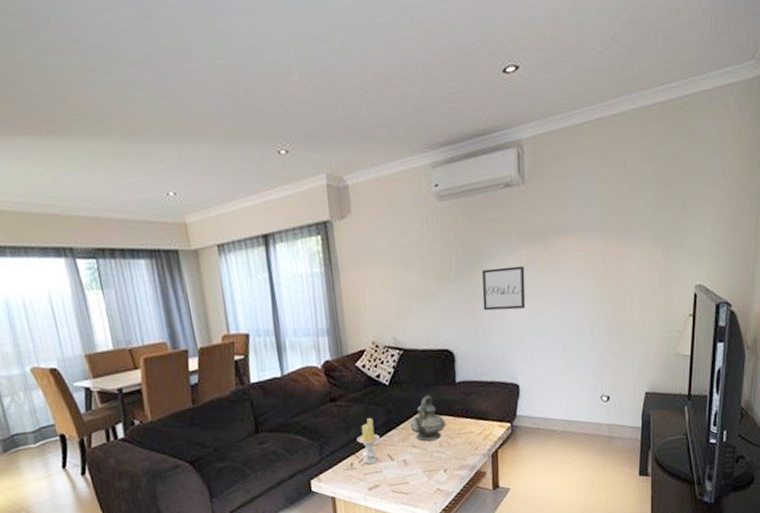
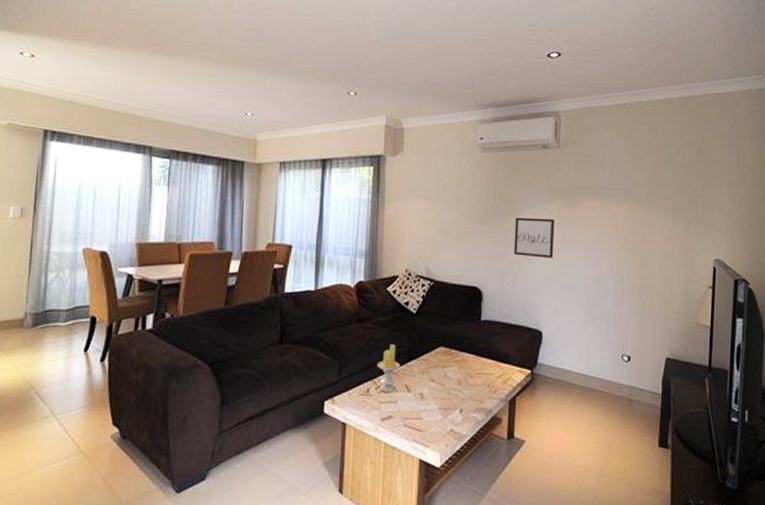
teapot: present [410,394,446,441] -> none [431,329,467,377]

